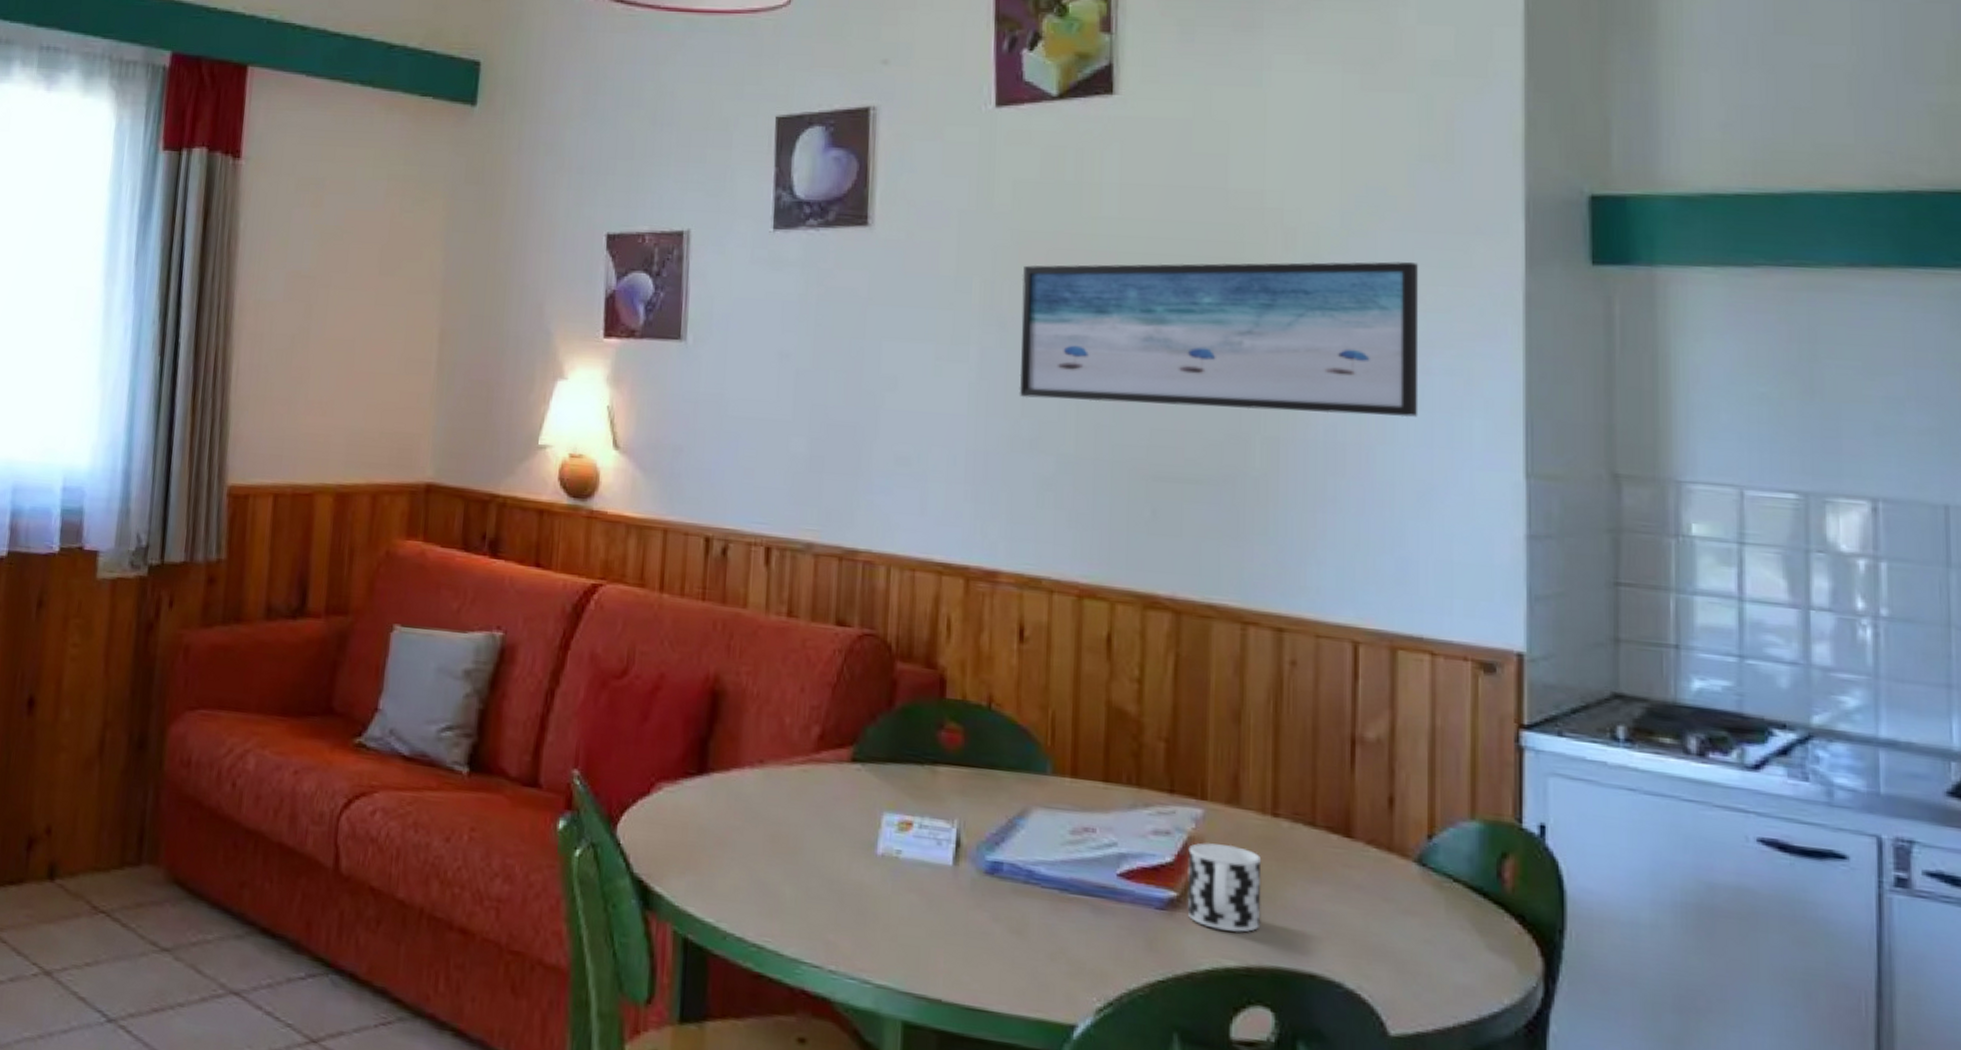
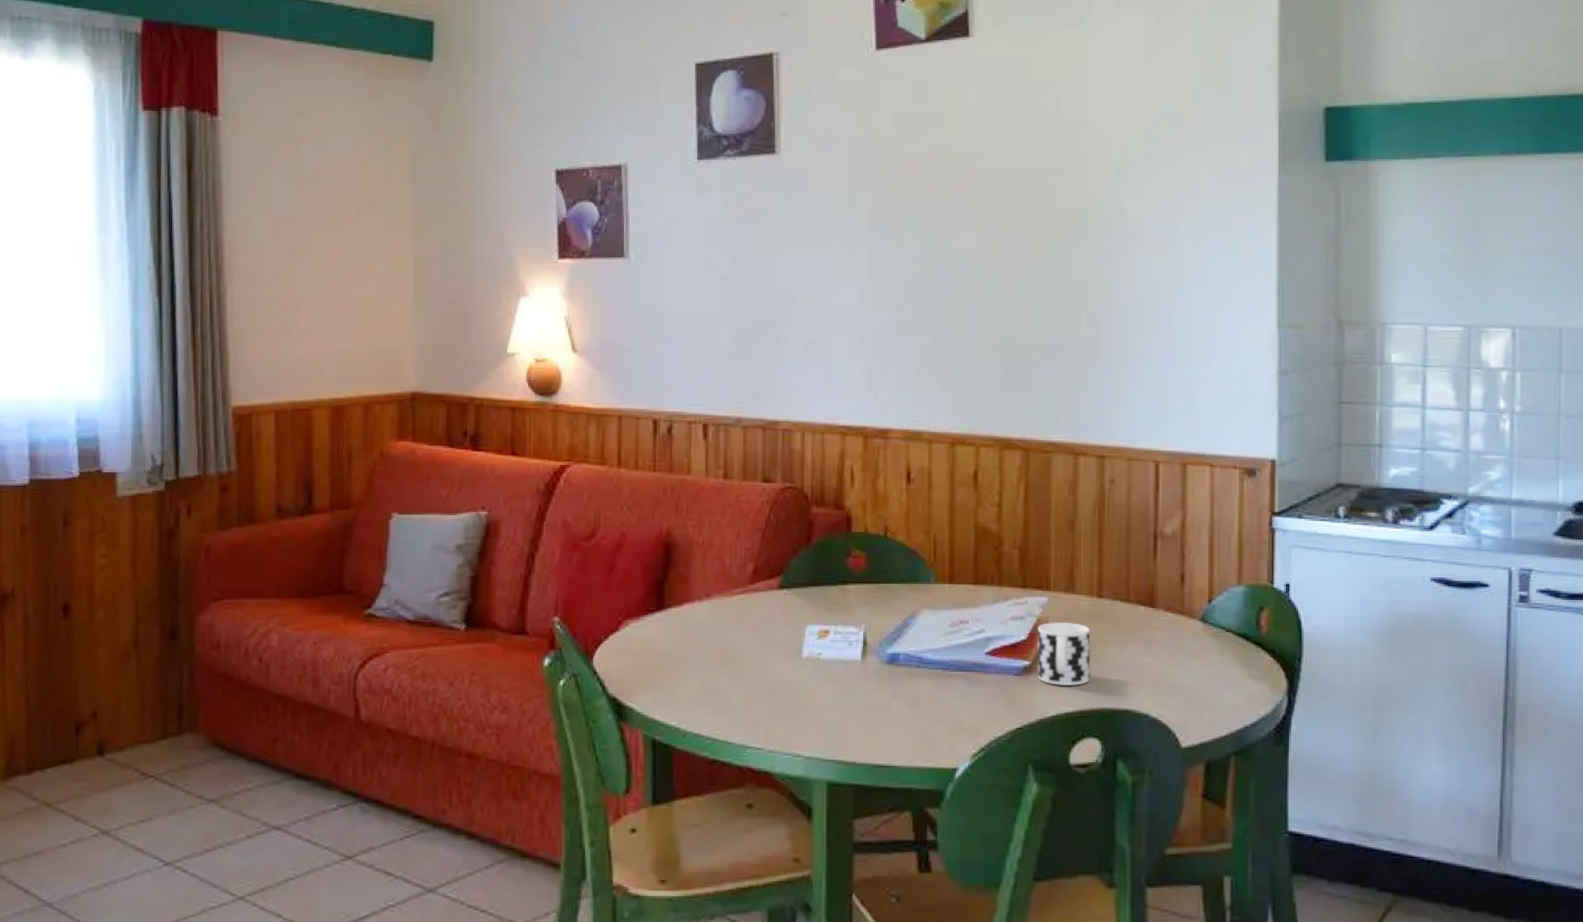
wall art: present [1019,262,1419,418] -> none [901,165,1202,290]

